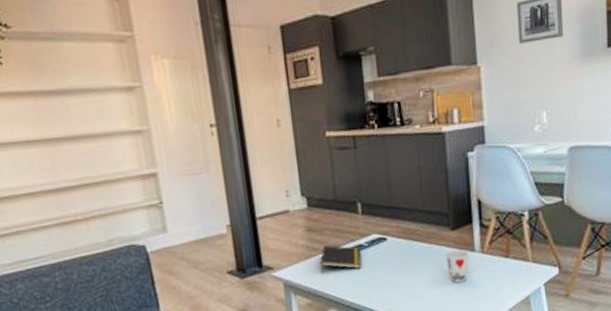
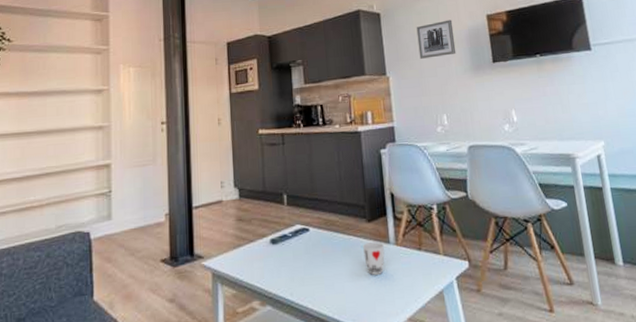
notepad: present [320,245,362,273] -> none [247,235,285,263]

